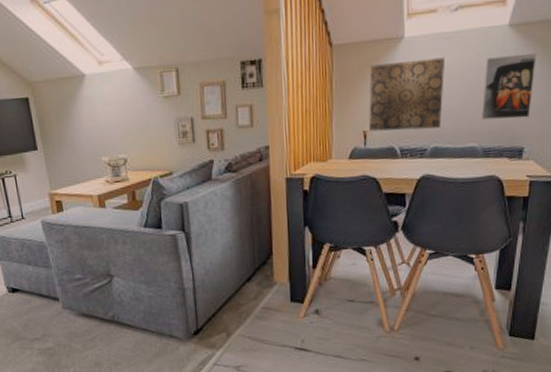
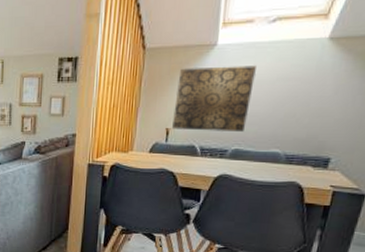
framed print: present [482,52,537,120] -> none [288,66,357,129]

